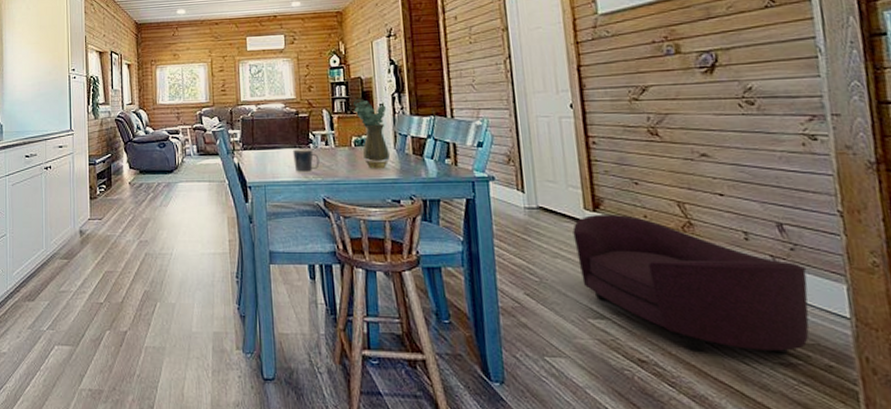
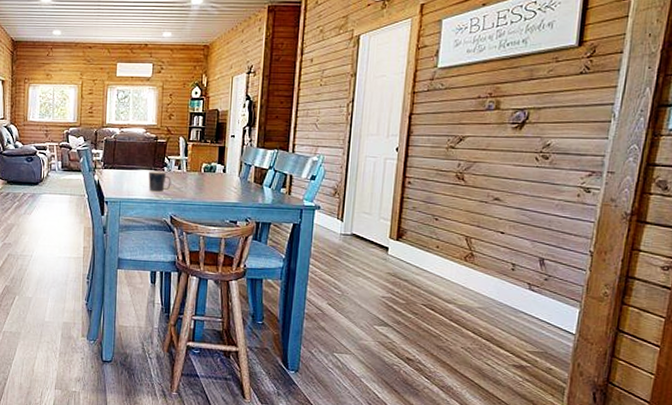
vase: present [352,97,390,169] -> none [207,127,237,194]
dog bed: present [572,213,810,356] -> none [375,242,553,360]

